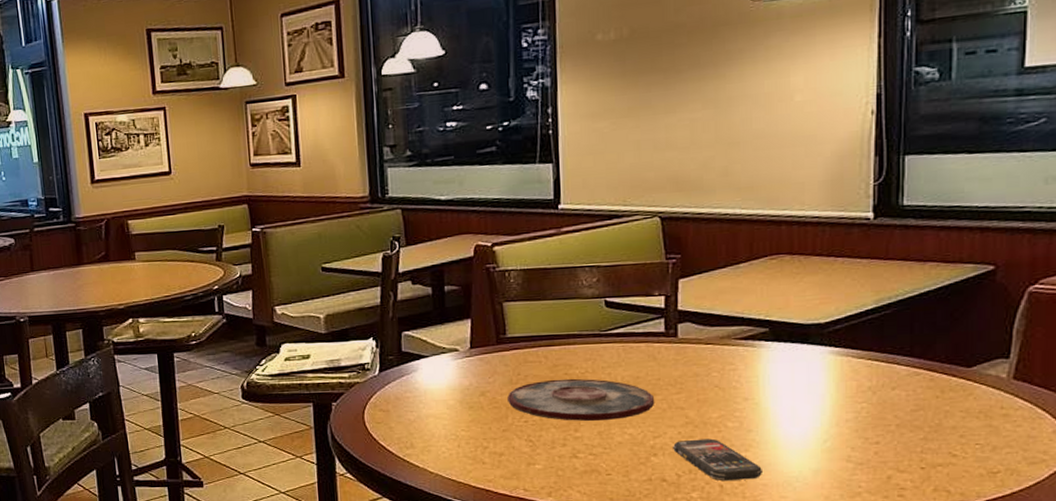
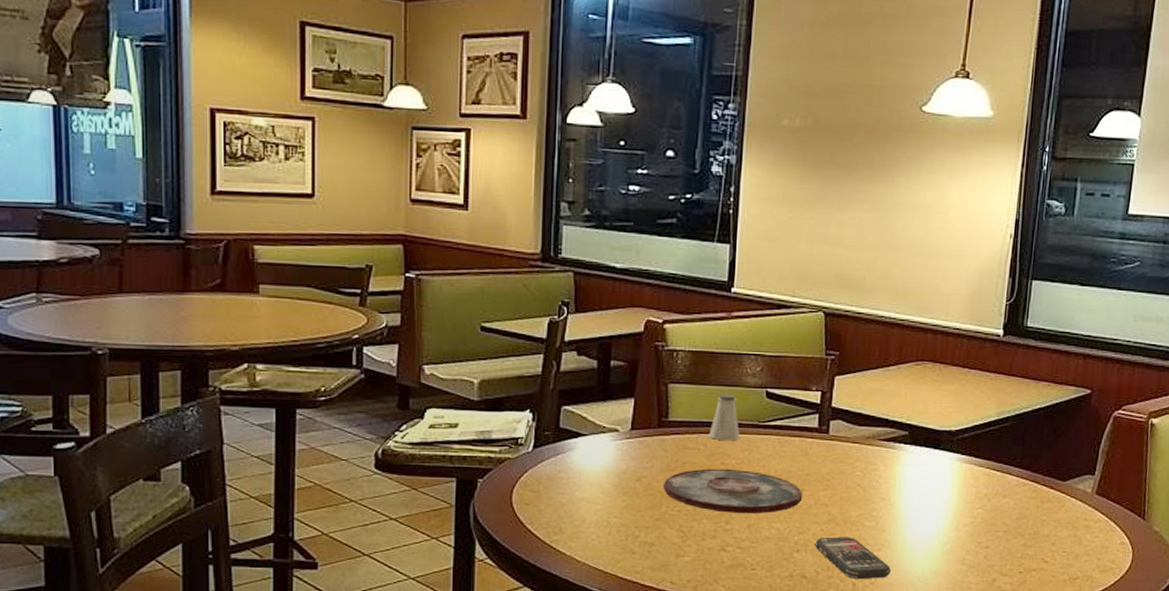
saltshaker: none [549,307,582,352] -> present [709,394,740,441]

